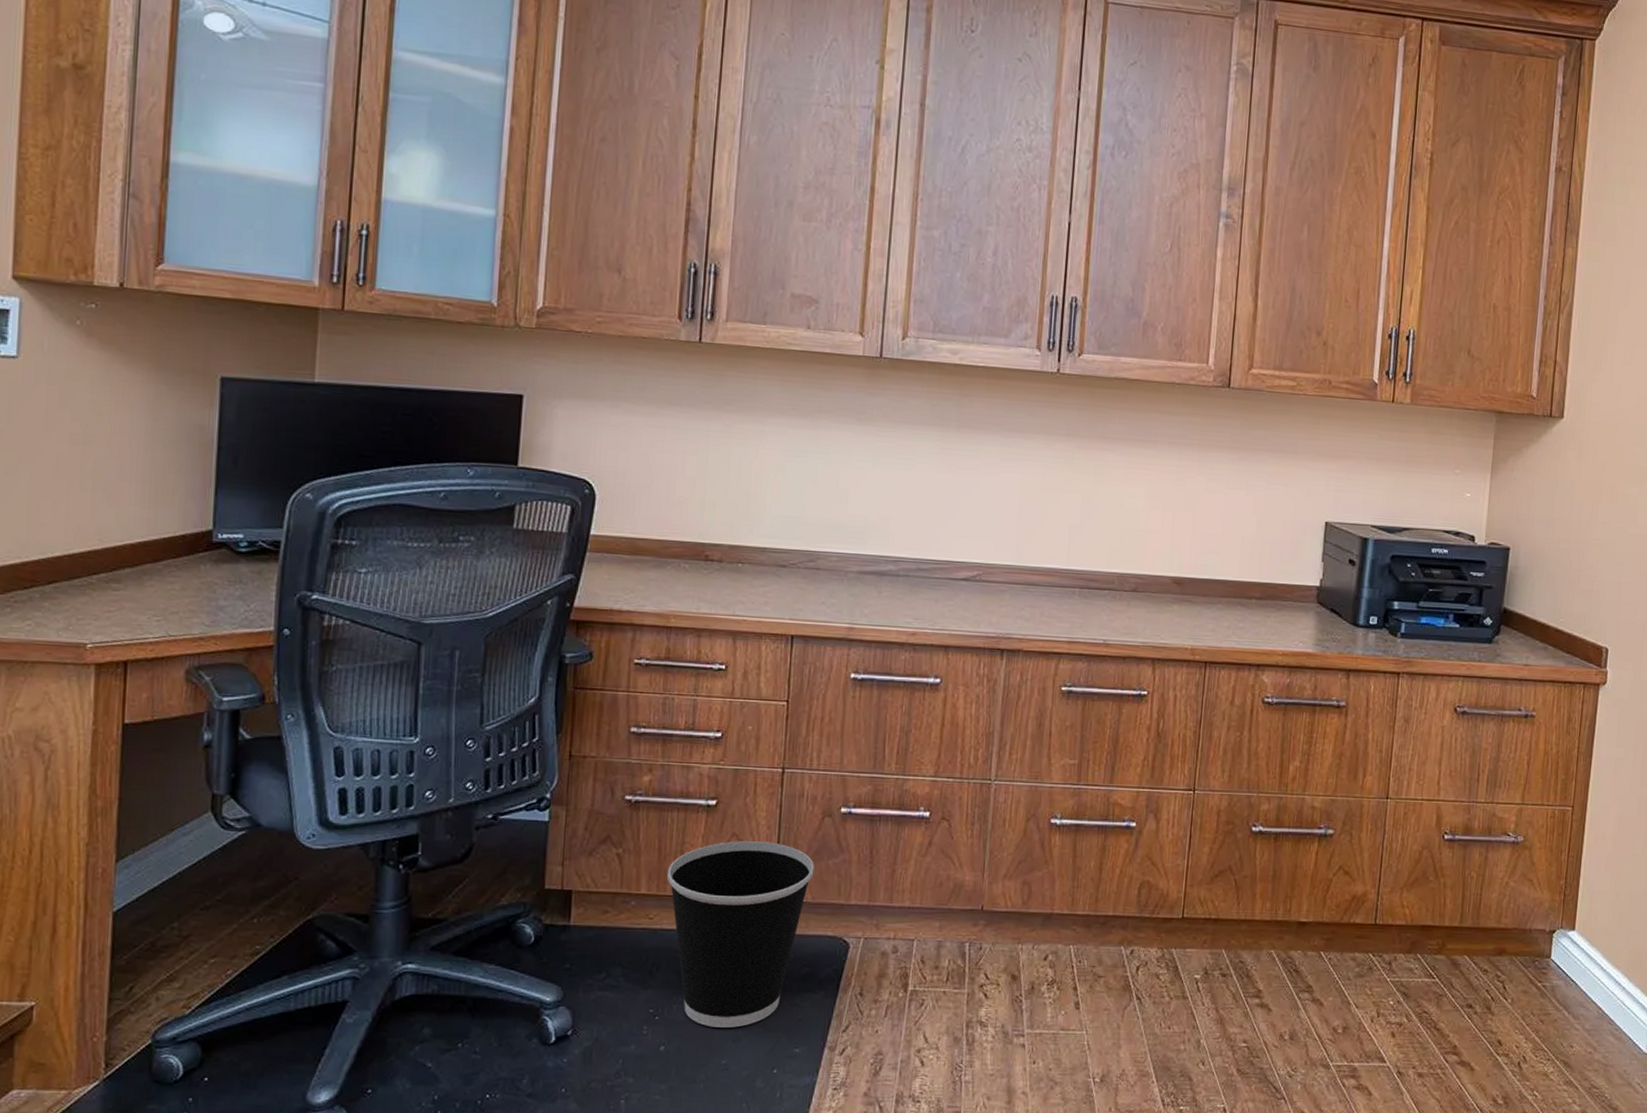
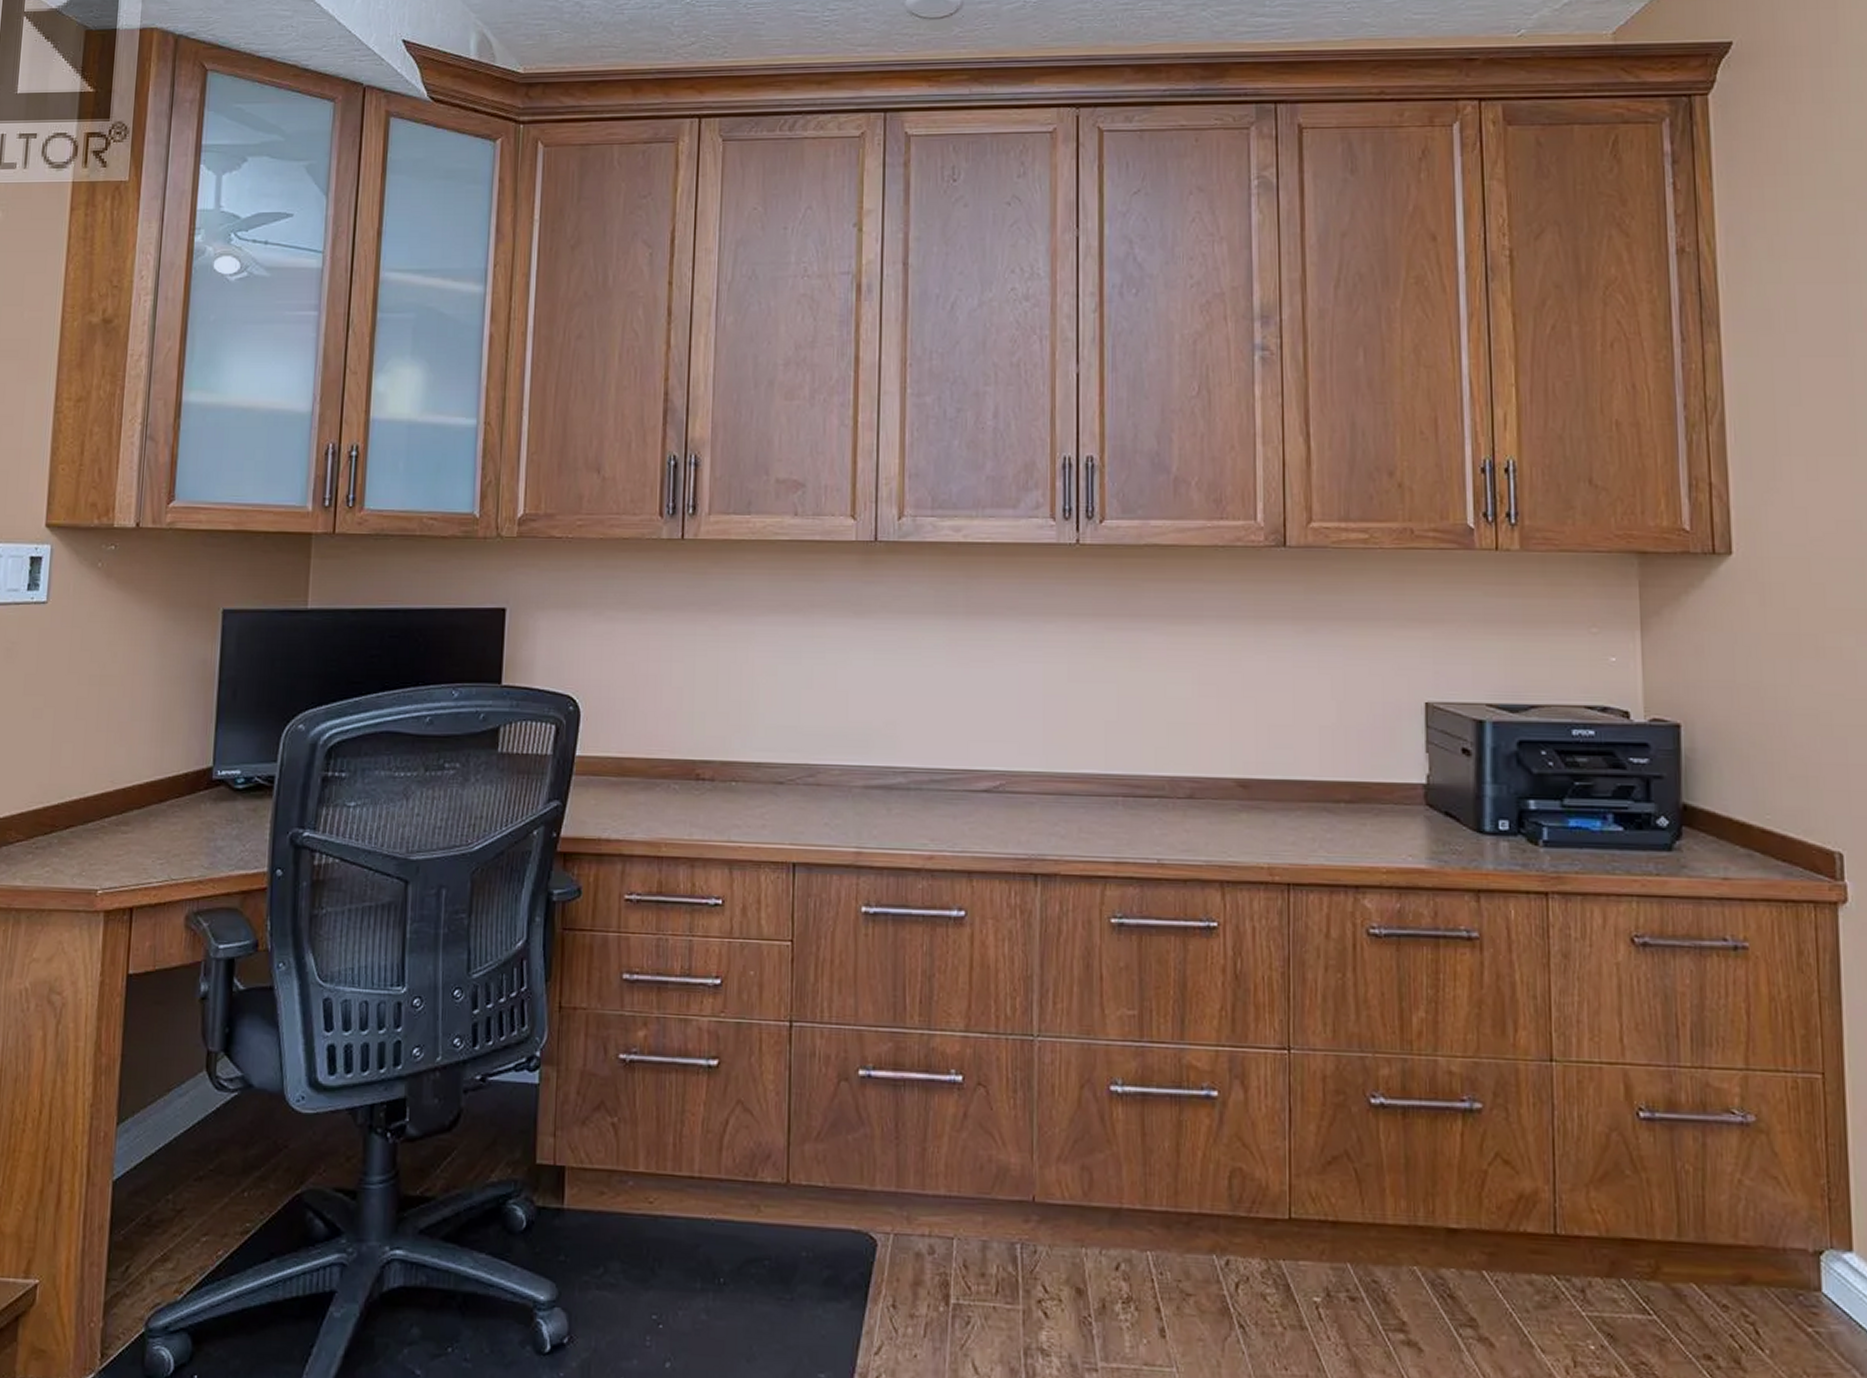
wastebasket: present [667,841,815,1028] -> none [667,1109,831,1343]

